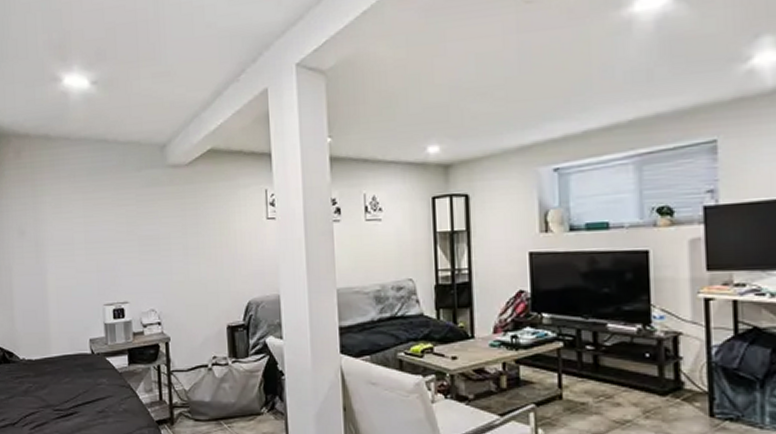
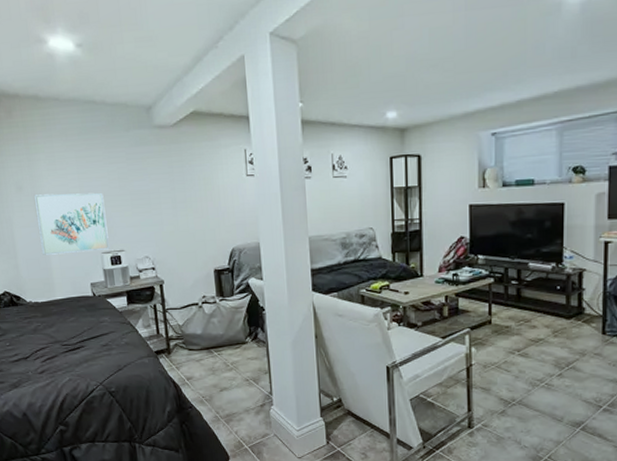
wall art: none [37,237,113,307] -> present [34,192,110,255]

